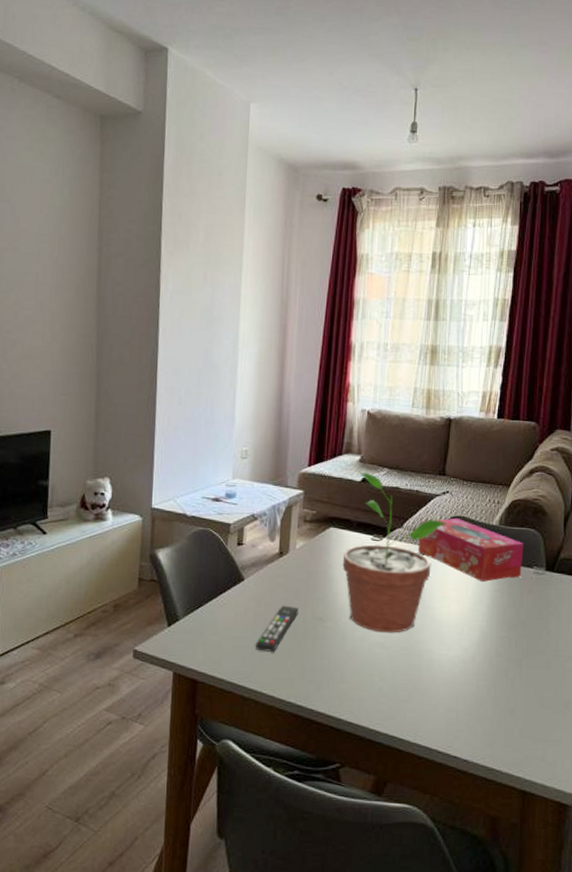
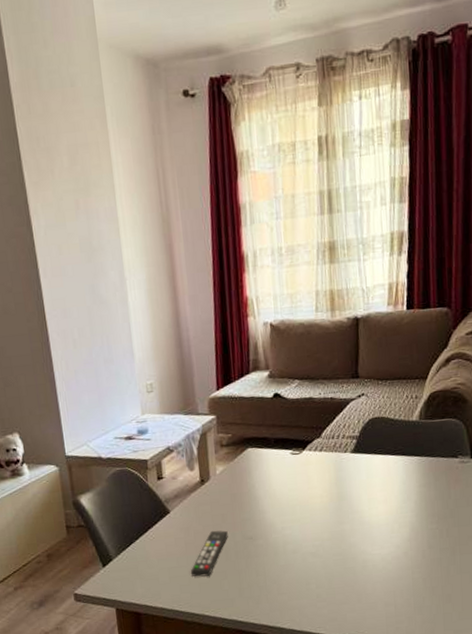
potted plant: present [342,470,448,633] -> none [264,386,366,543]
tissue box: present [418,518,524,583] -> none [338,419,447,480]

